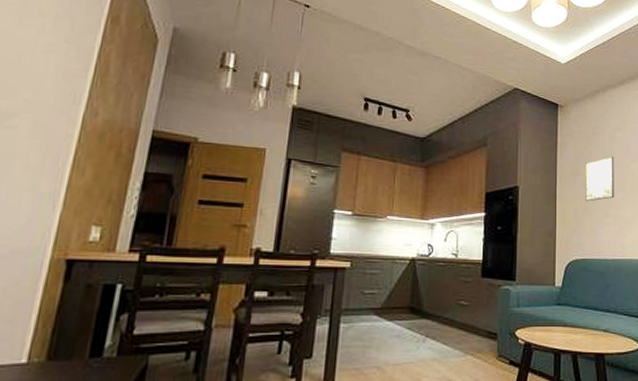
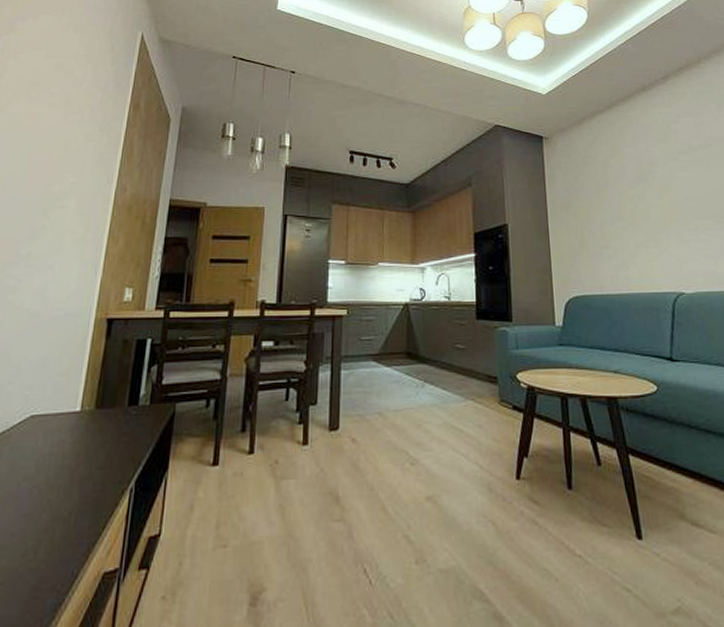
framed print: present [585,156,615,202] -> none [577,184,613,234]

